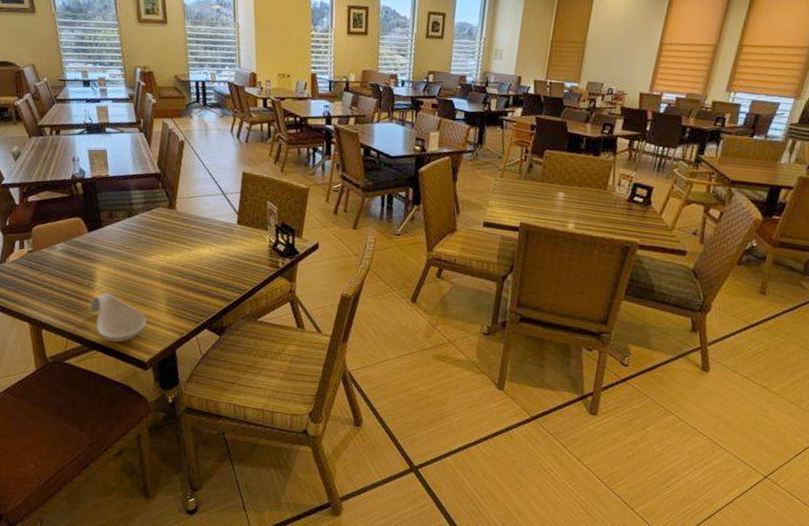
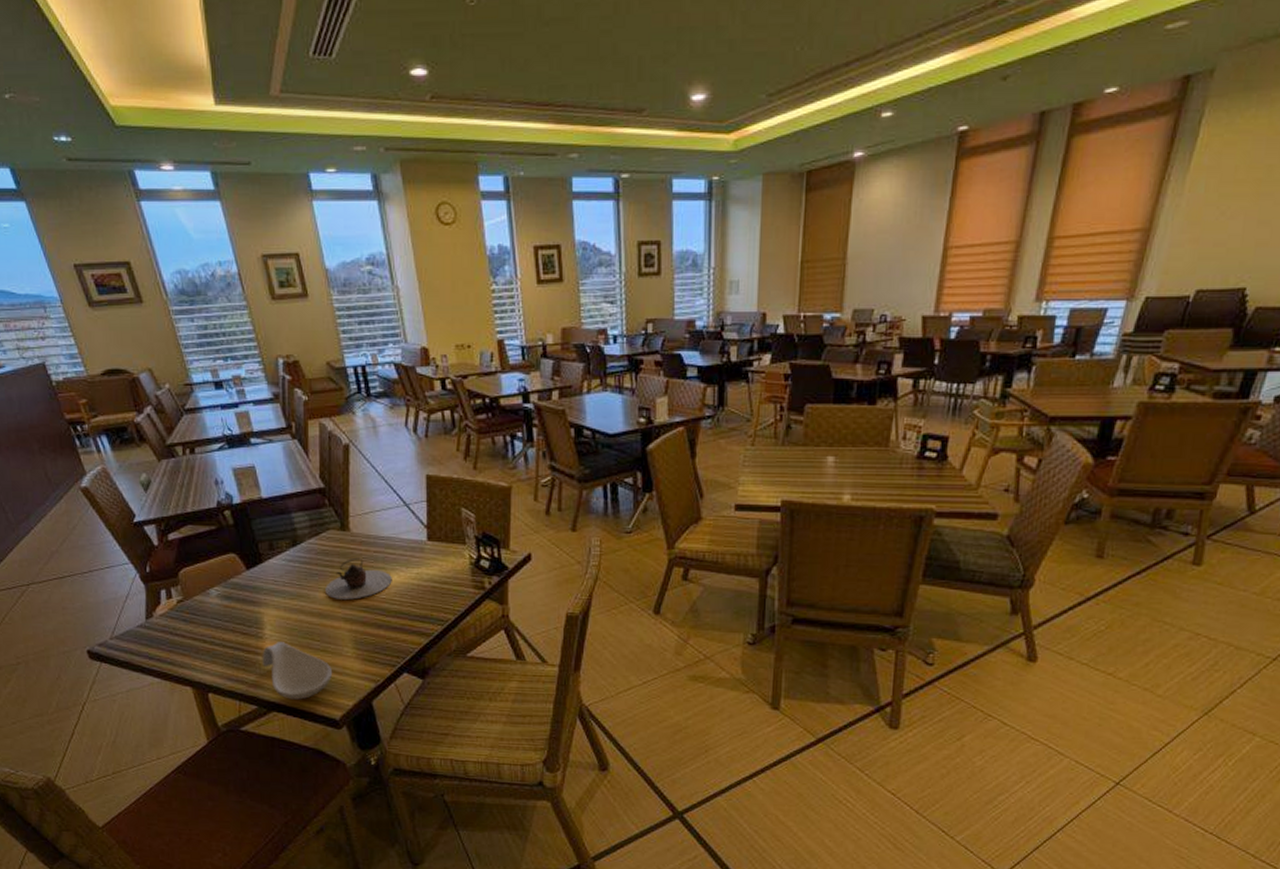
teapot: none [150,231,205,265] -> present [325,557,392,600]

